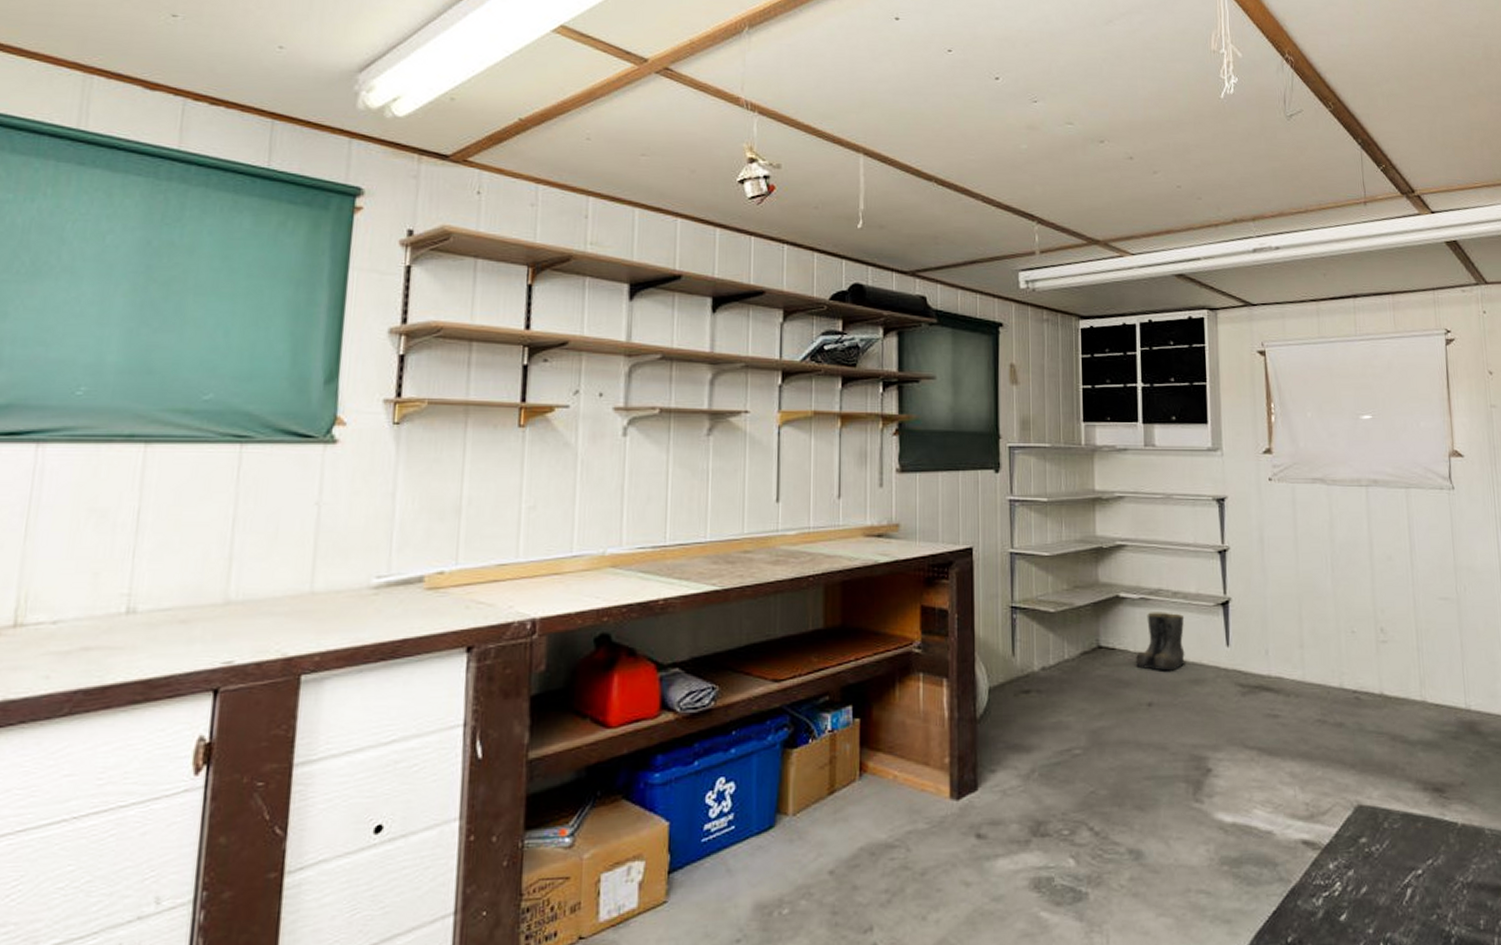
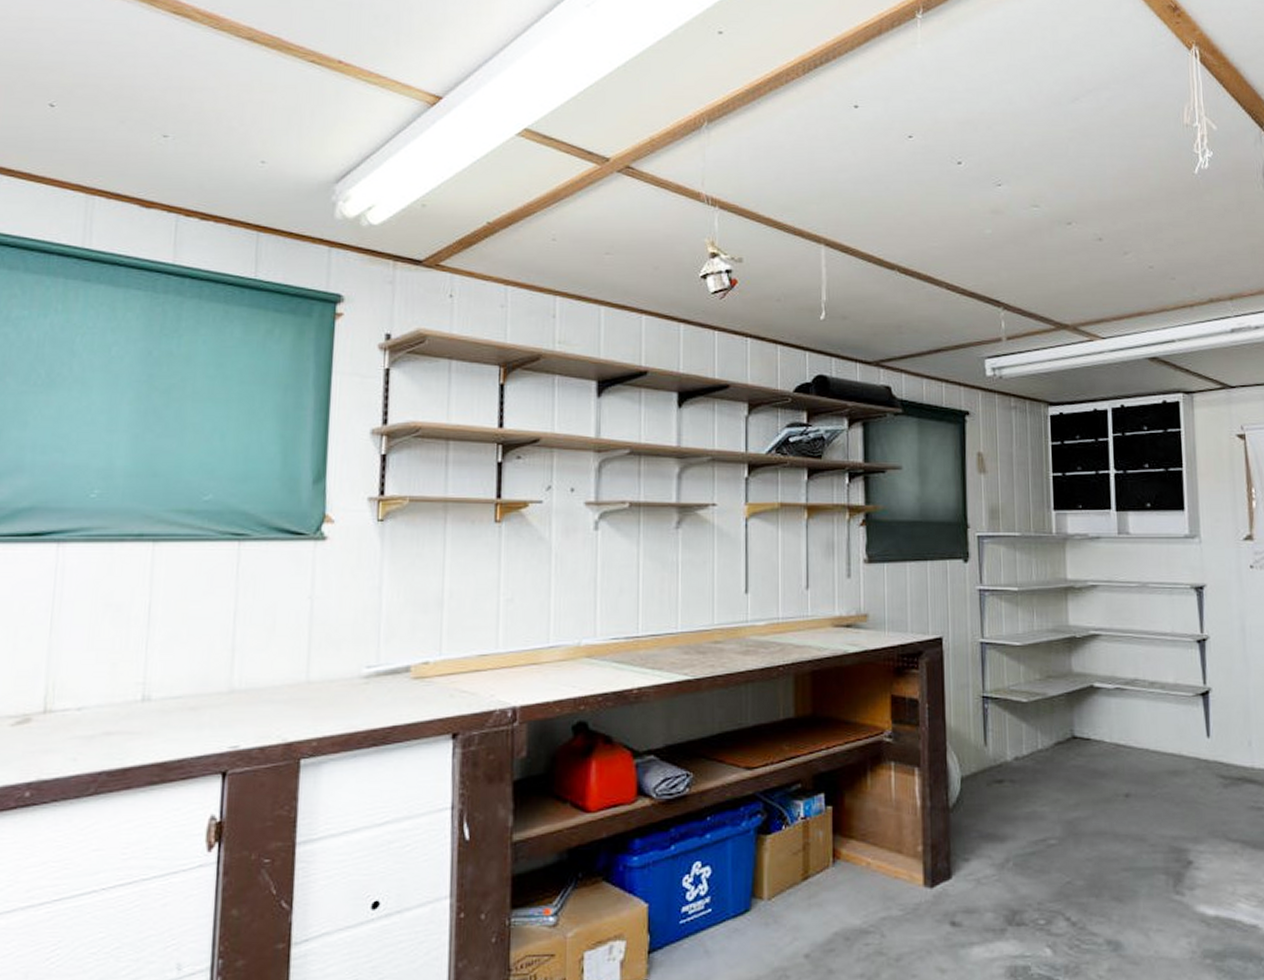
boots: present [1135,612,1185,671] -> none [1111,702,1164,762]

